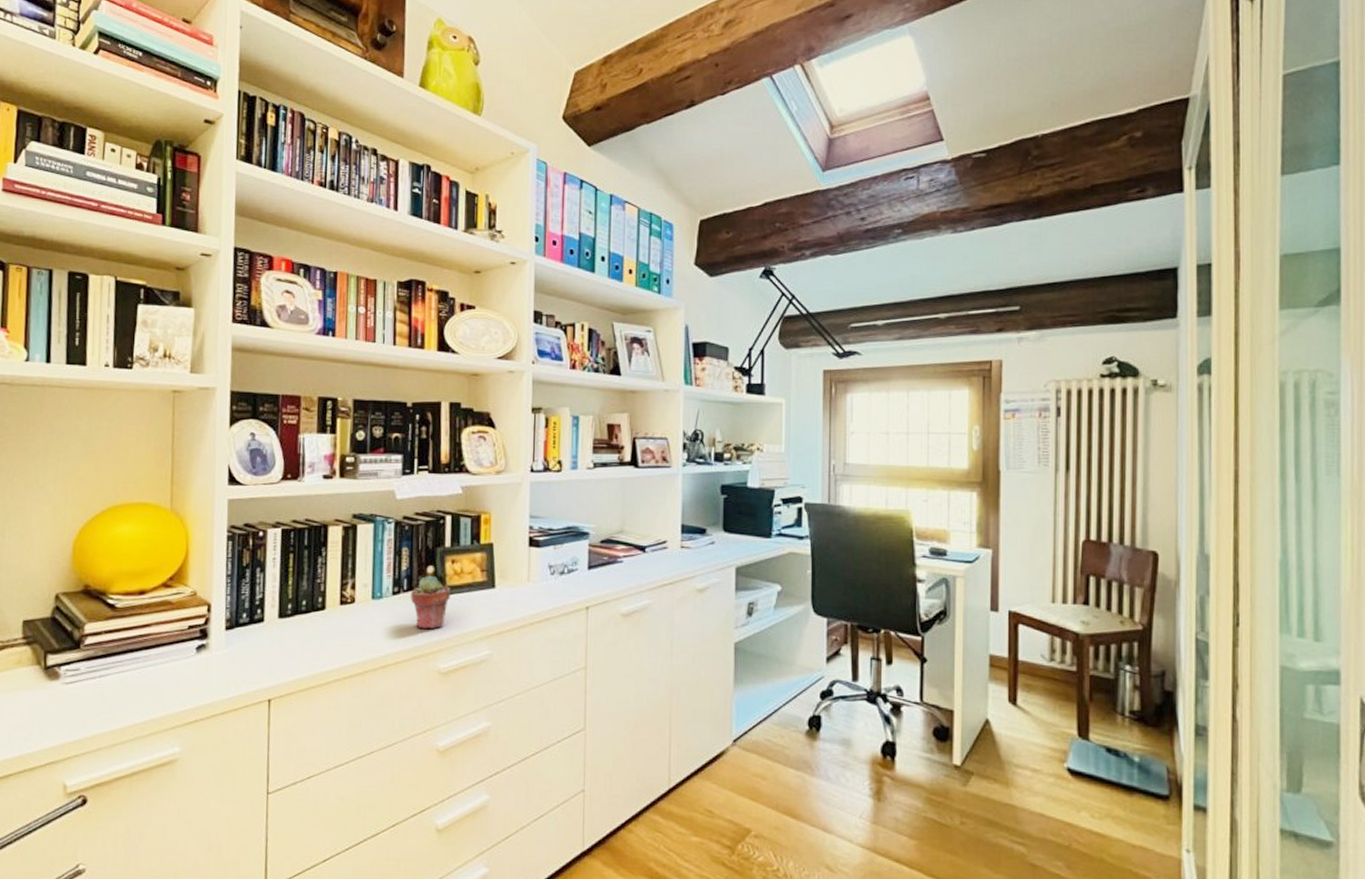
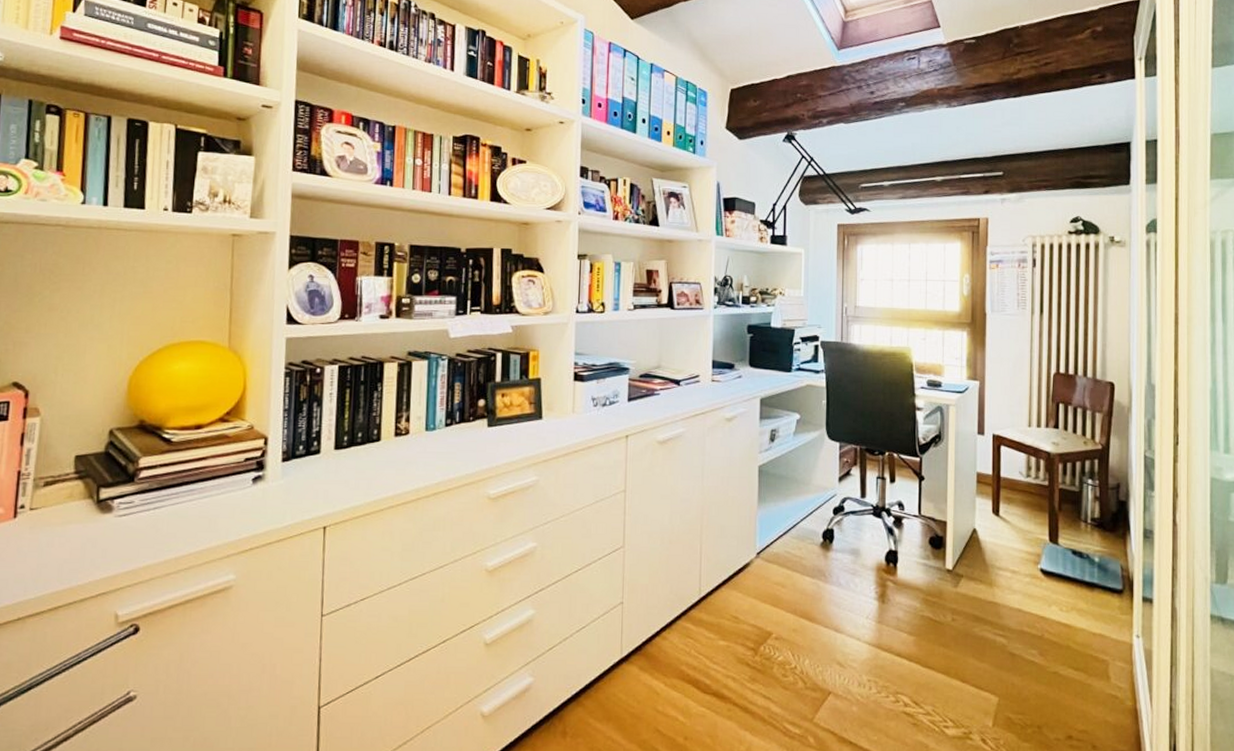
potted succulent: present [411,575,450,630] -> none [462,408,500,458]

